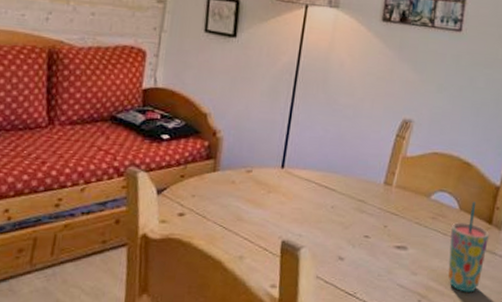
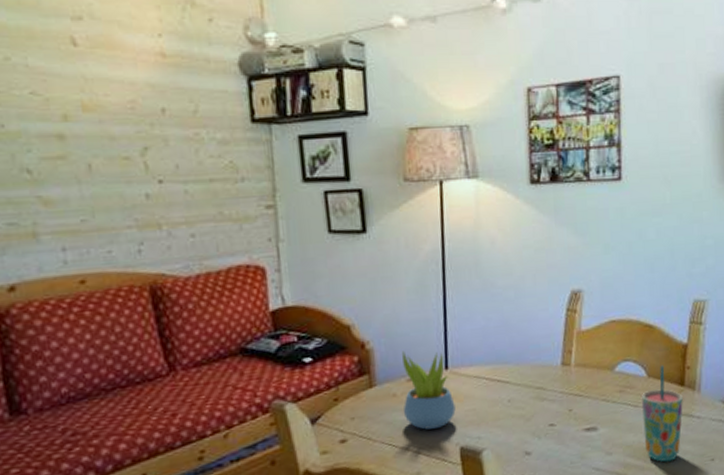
succulent plant: none [238,144,285,219] -> present [402,350,456,430]

